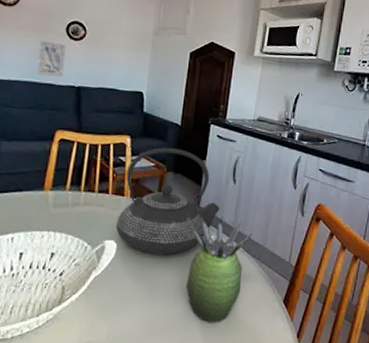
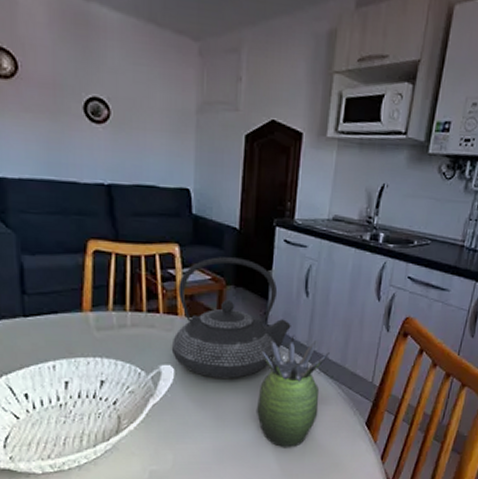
wall art: present [37,40,66,77] -> none [53,125,89,173]

